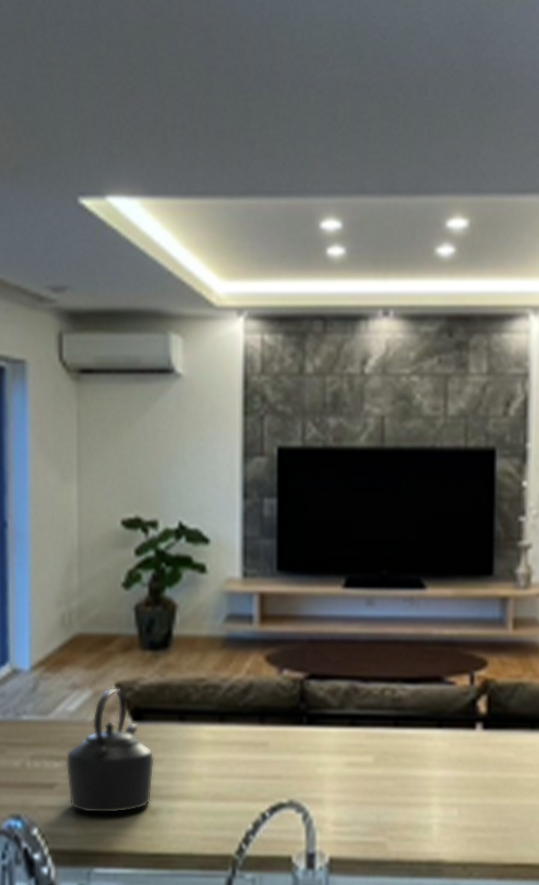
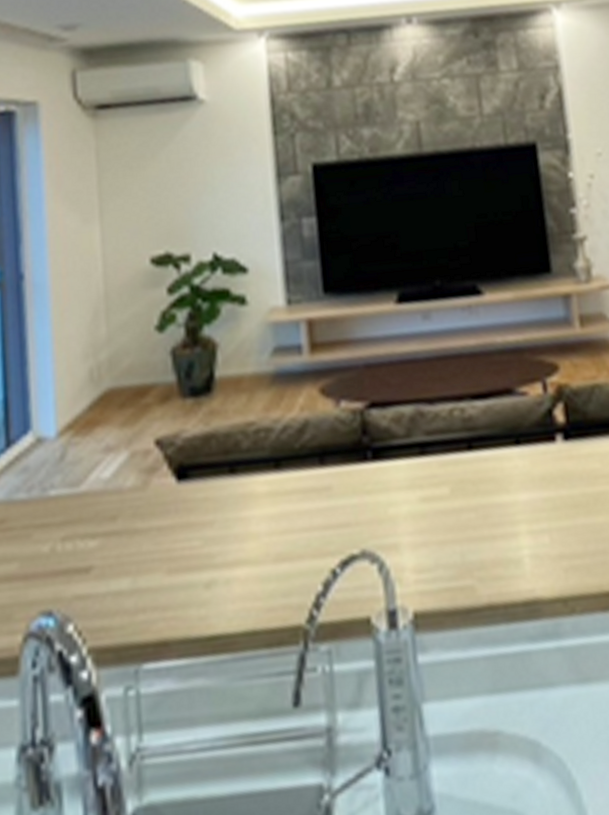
kettle: present [65,687,154,814] -> none [102,443,206,597]

